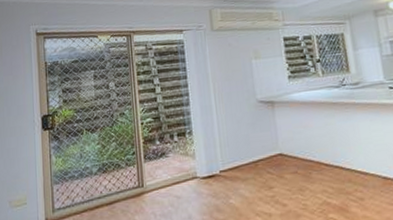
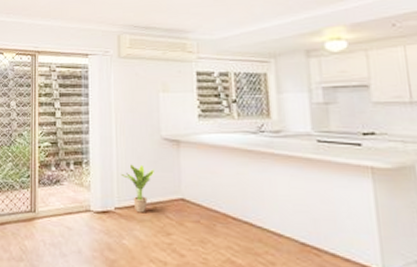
potted plant: none [223,128,253,173] -> present [121,164,154,213]

